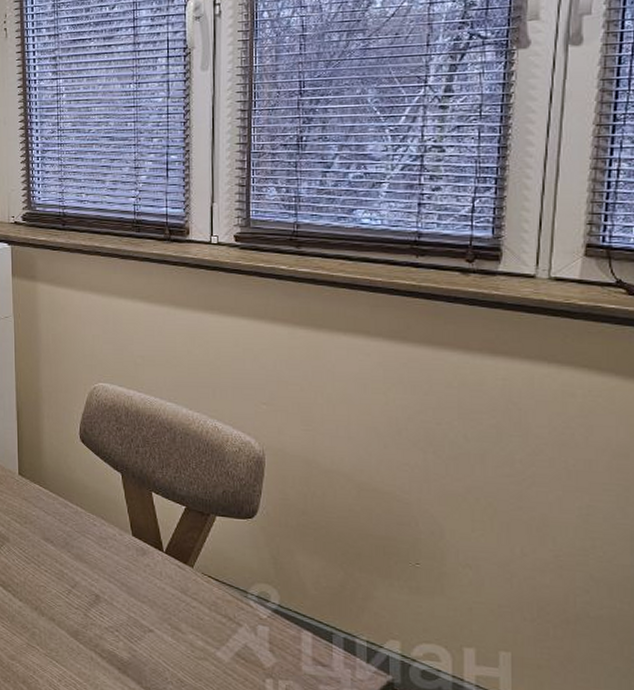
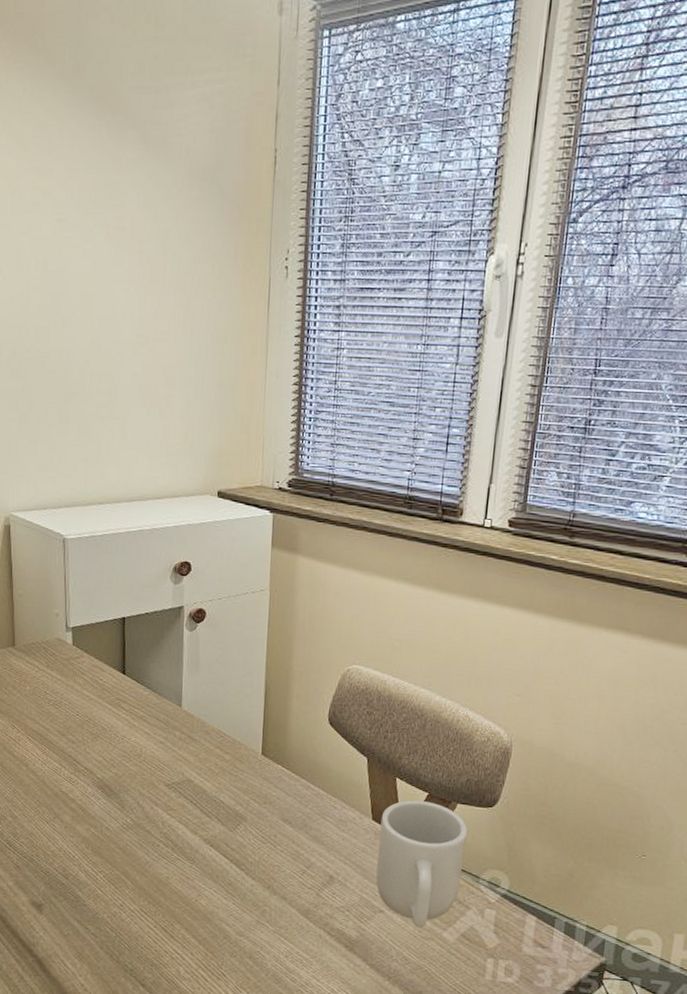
mug: none [141,514,230,647] -> present [376,800,468,928]

